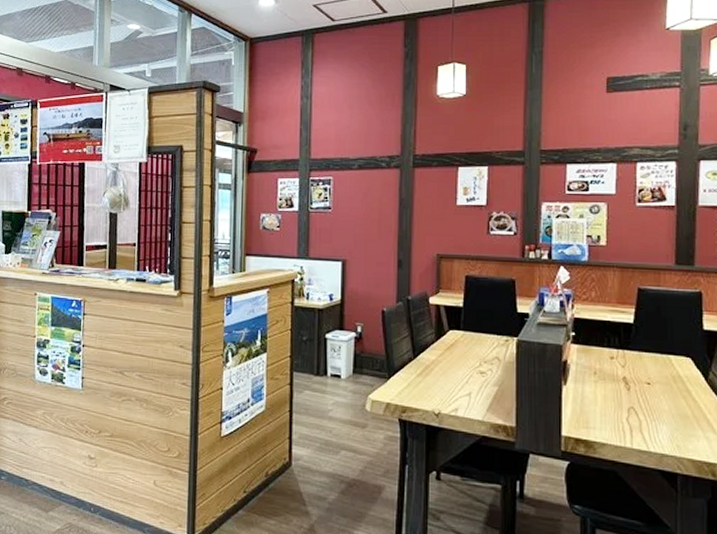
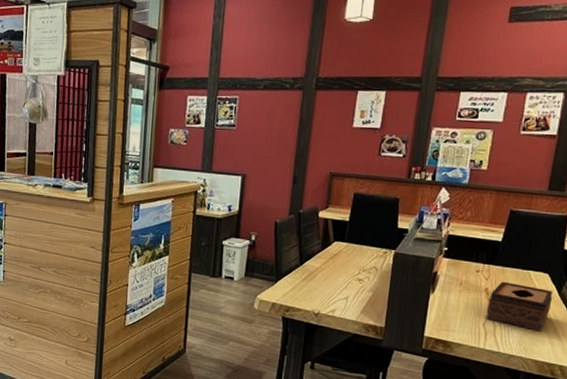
tissue box: none [627,368,700,426] -> present [486,281,553,332]

